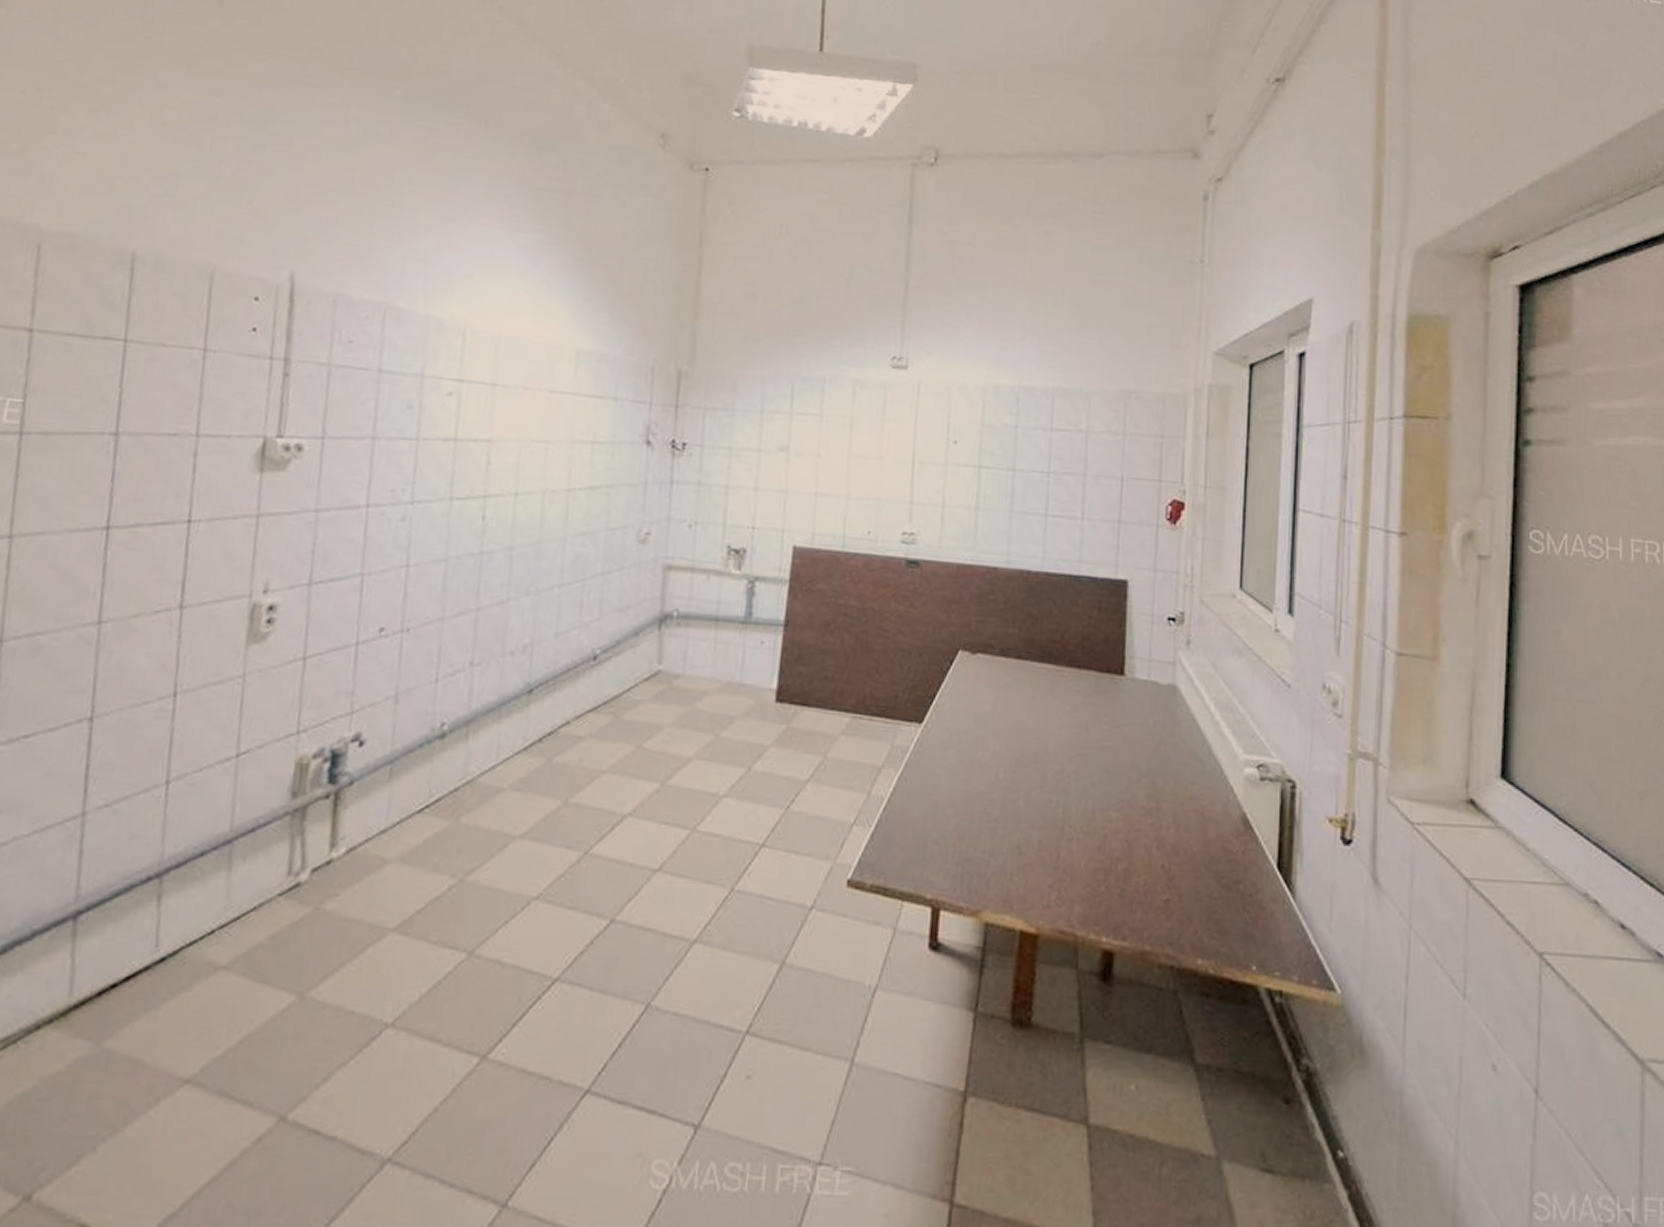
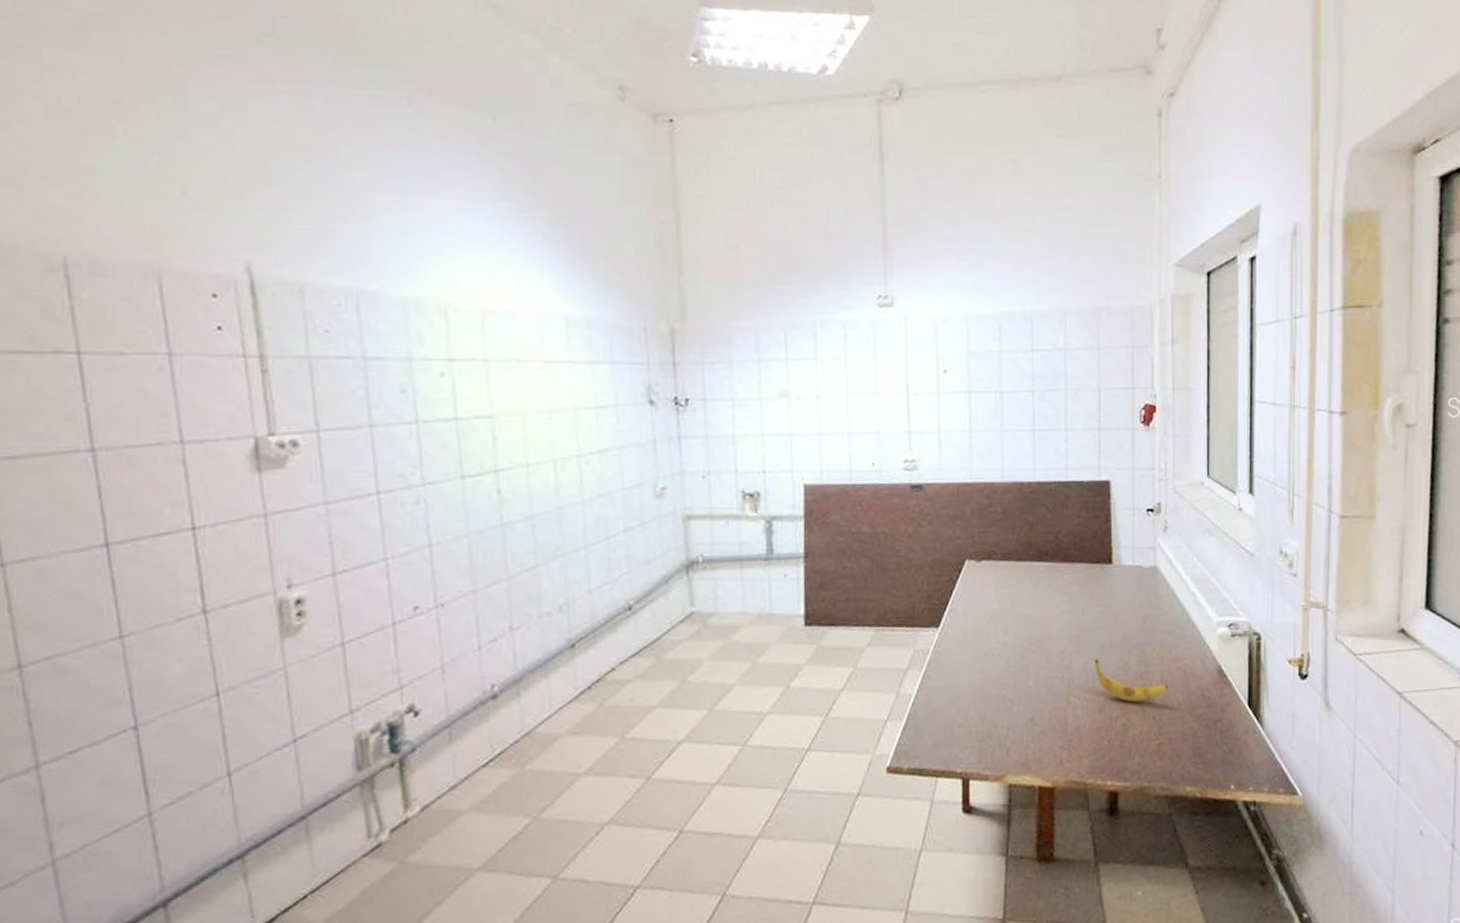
banana: none [1096,785,1182,845] -> present [1095,659,1169,702]

